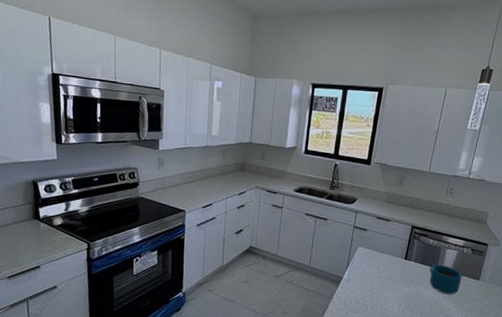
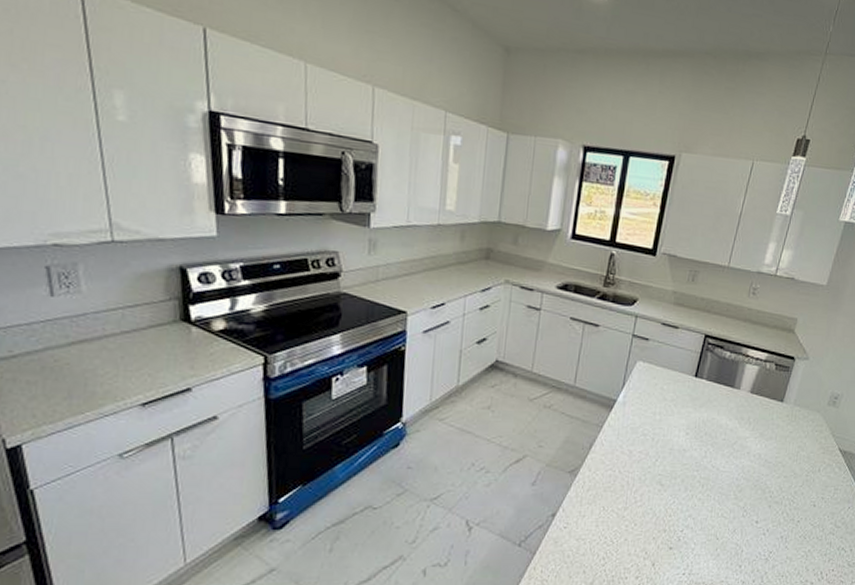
cup: present [429,264,462,295] -> none [723,382,763,421]

